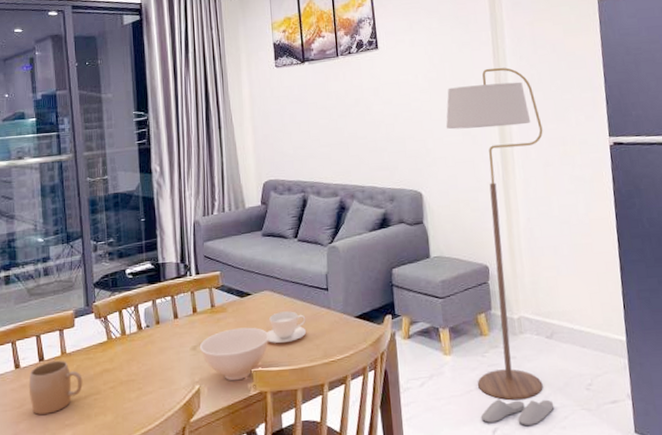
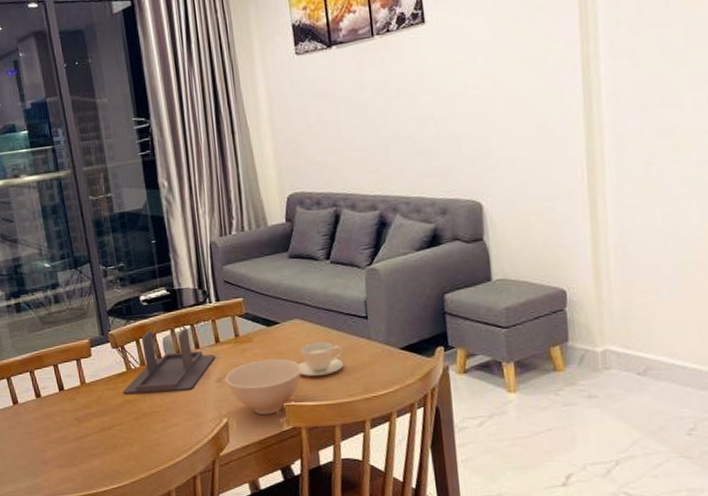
mug: present [28,360,83,415] -> none [51,390,106,444]
napkin holder: none [102,299,192,363] -> present [122,328,216,394]
floor lamp: present [445,67,543,401] -> none [513,37,646,445]
slippers: present [480,399,554,426] -> none [551,442,645,473]

